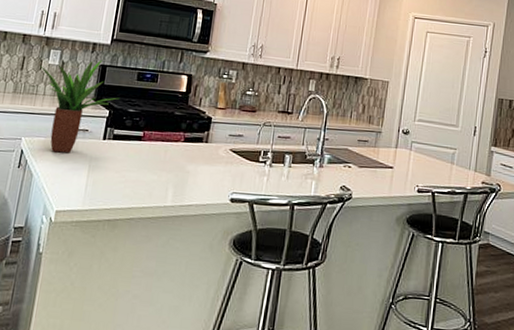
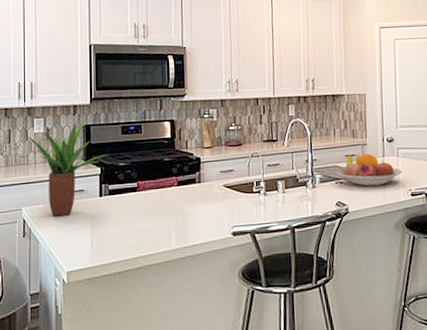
fruit bowl: none [347,140,413,177] -> present [337,153,403,187]

